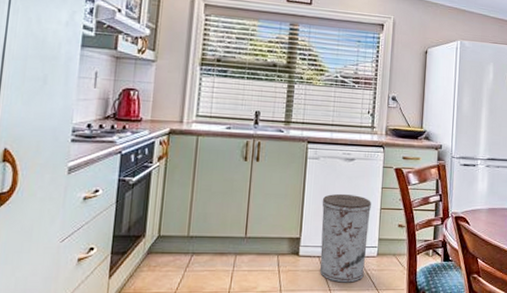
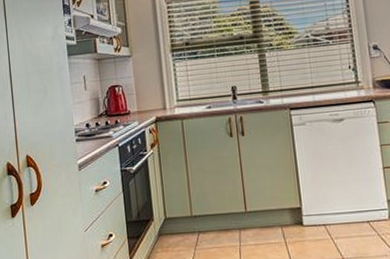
trash can: present [319,193,371,283] -> none [316,156,378,250]

